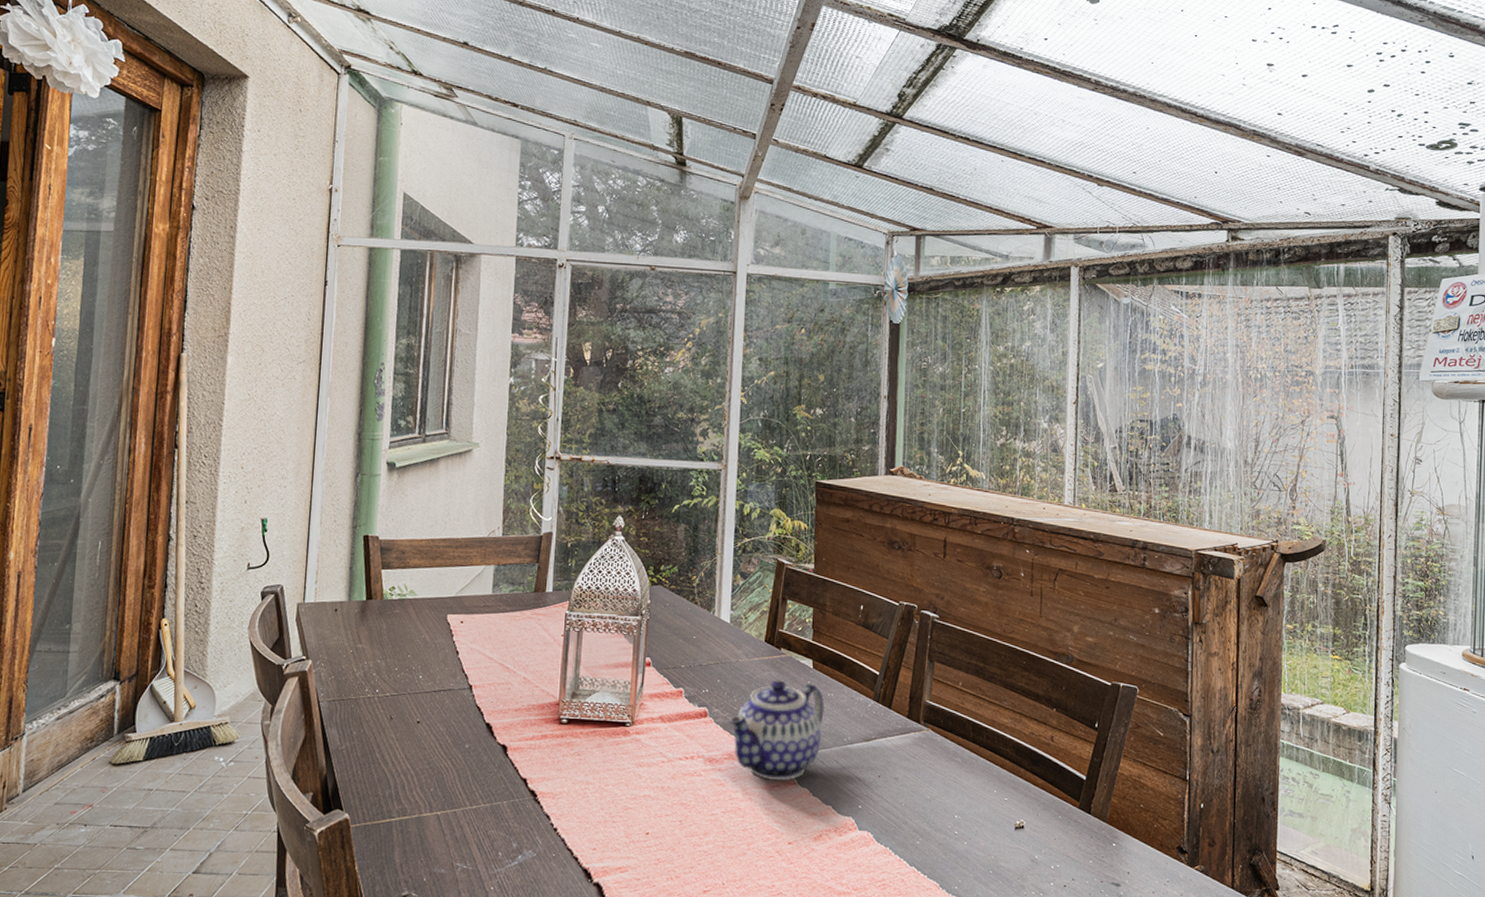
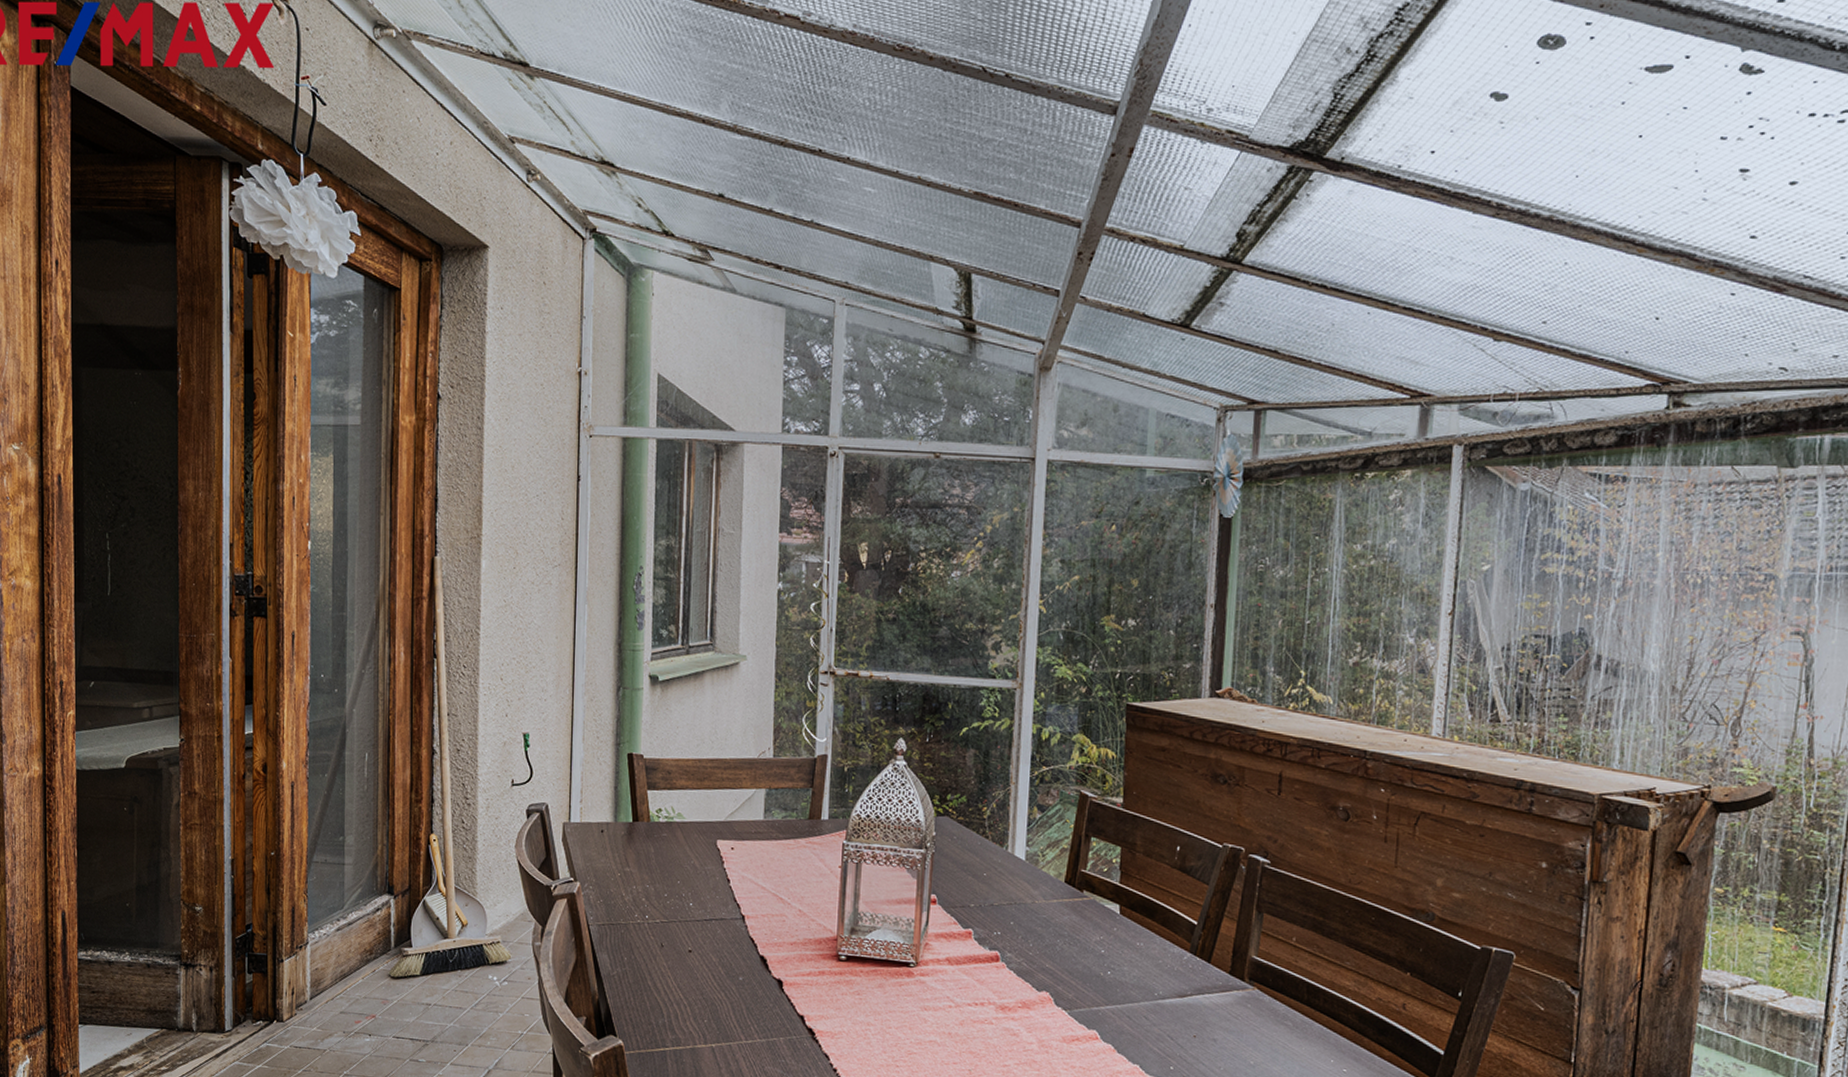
teapot: present [728,680,824,780] -> none [1022,925,1133,1035]

